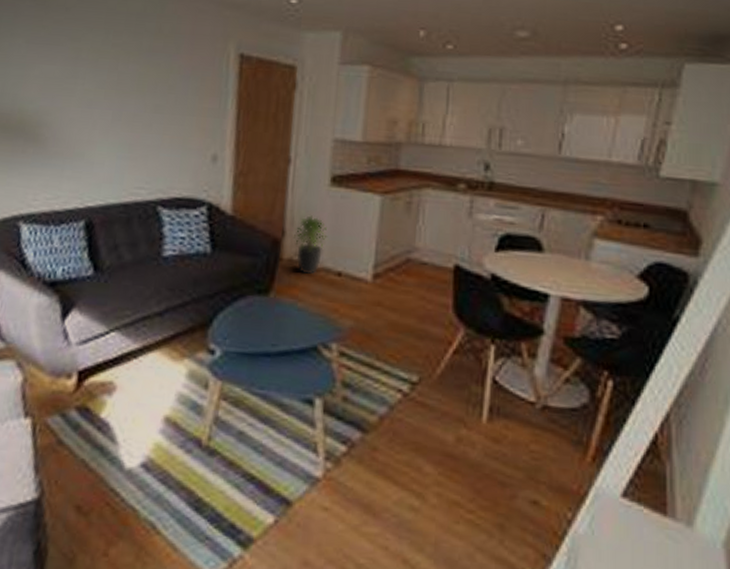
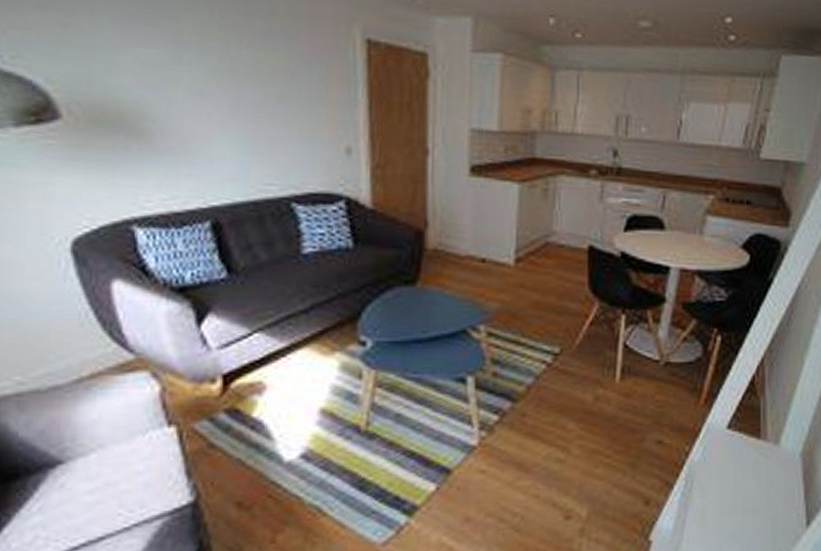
potted plant: present [292,215,328,275] -> none [436,205,470,263]

